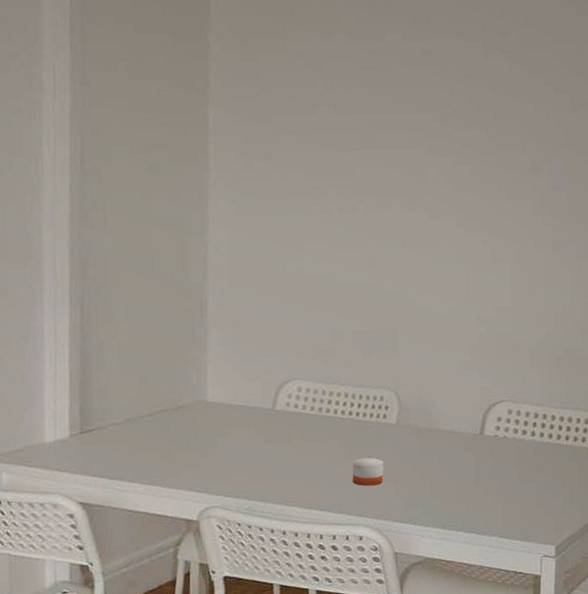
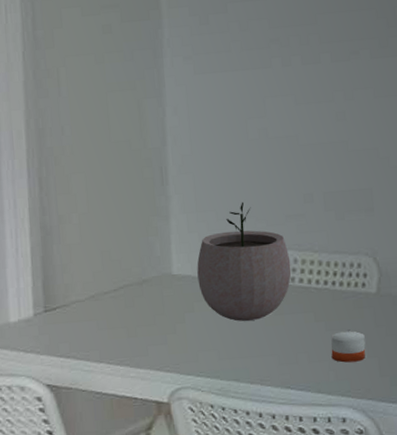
plant pot: none [231,336,320,447] -> present [197,201,292,321]

